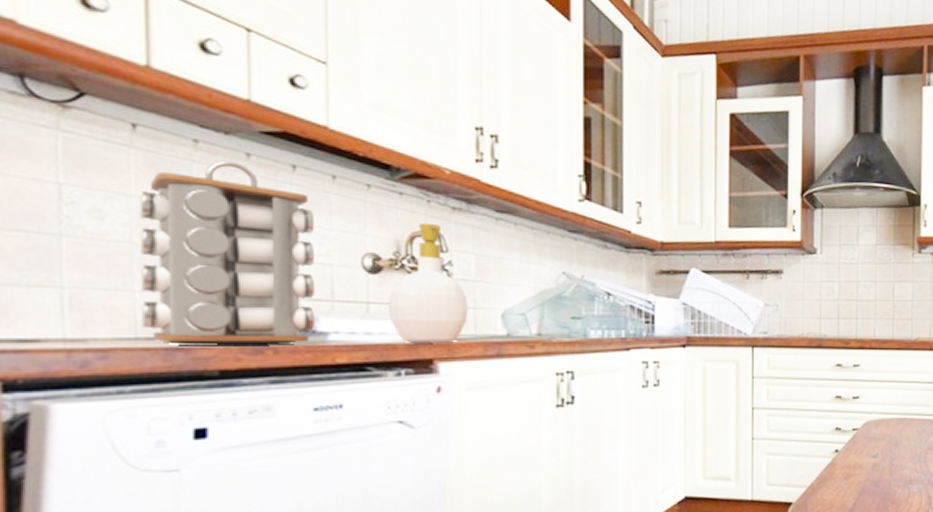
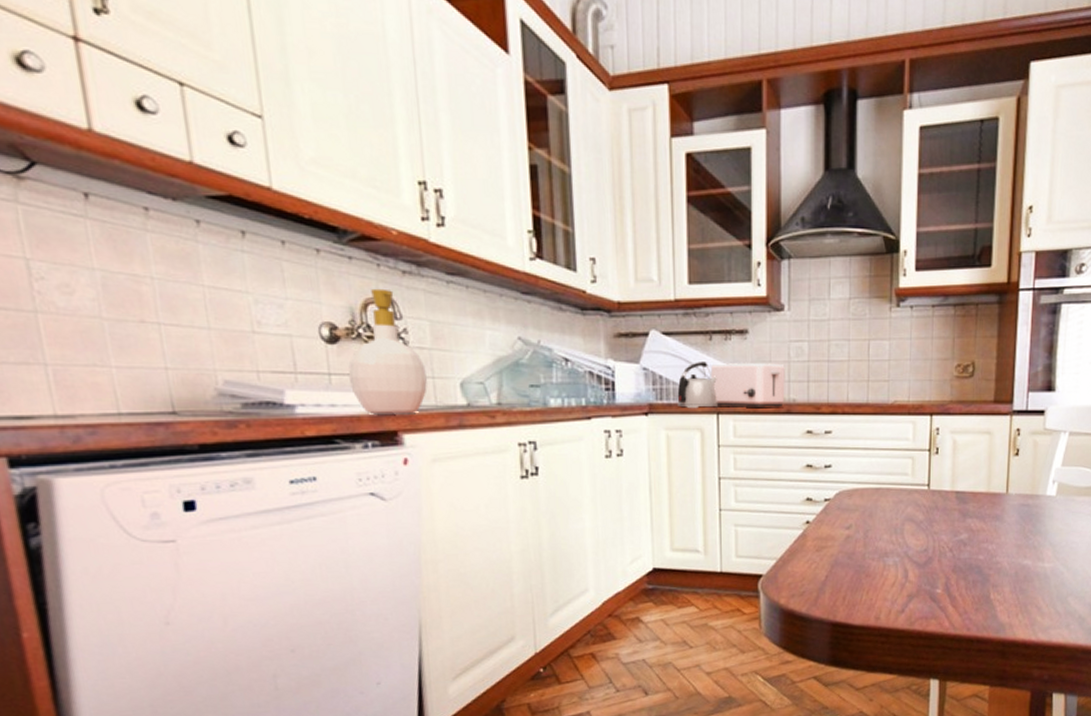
spice rack: present [140,160,316,345] -> none [102,229,282,420]
kettle: none [714,298,754,342] -> present [677,362,719,409]
toaster: none [748,300,817,343] -> present [711,363,785,409]

